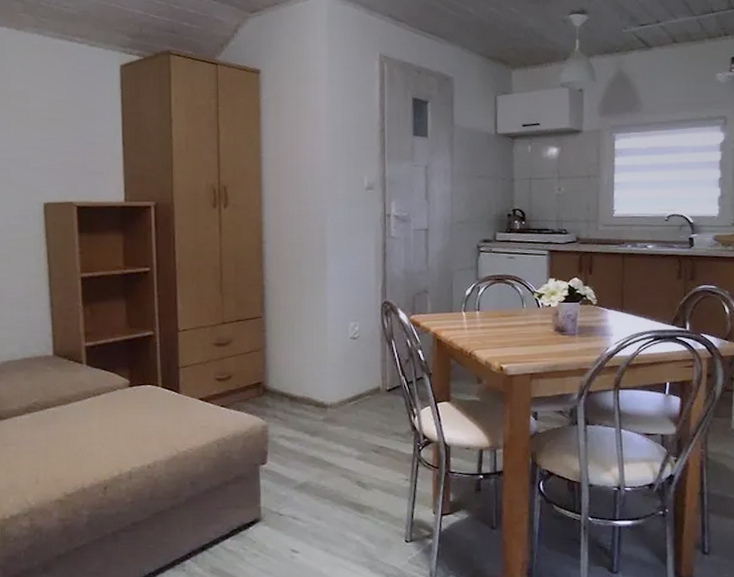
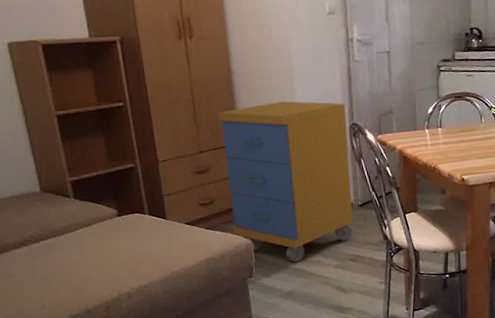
storage cabinet: none [245,275,380,450] -> present [218,101,353,262]

